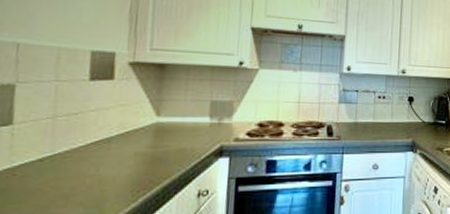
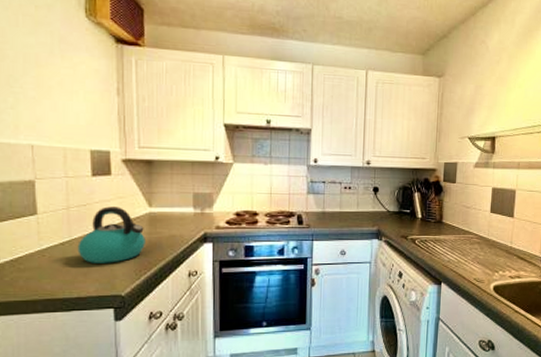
kettle: none [60,115,149,183] -> present [77,206,145,263]

